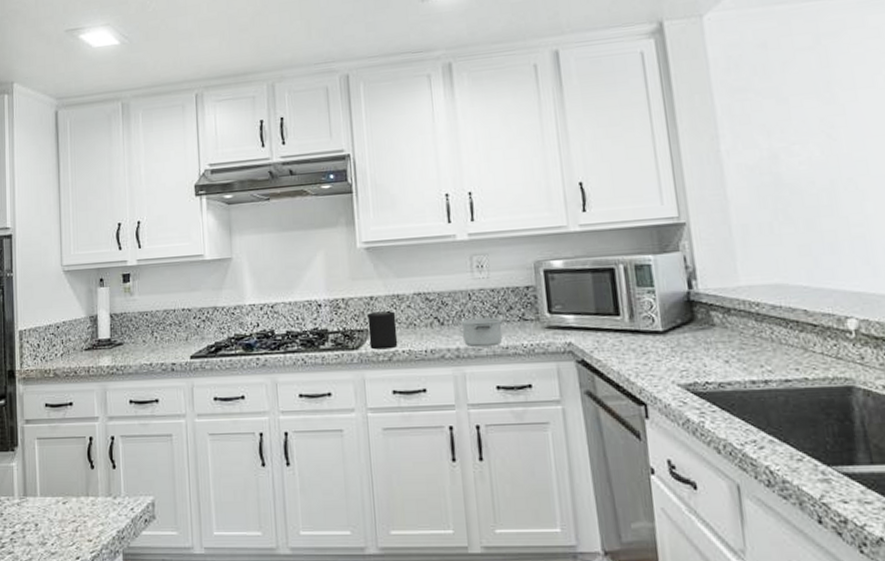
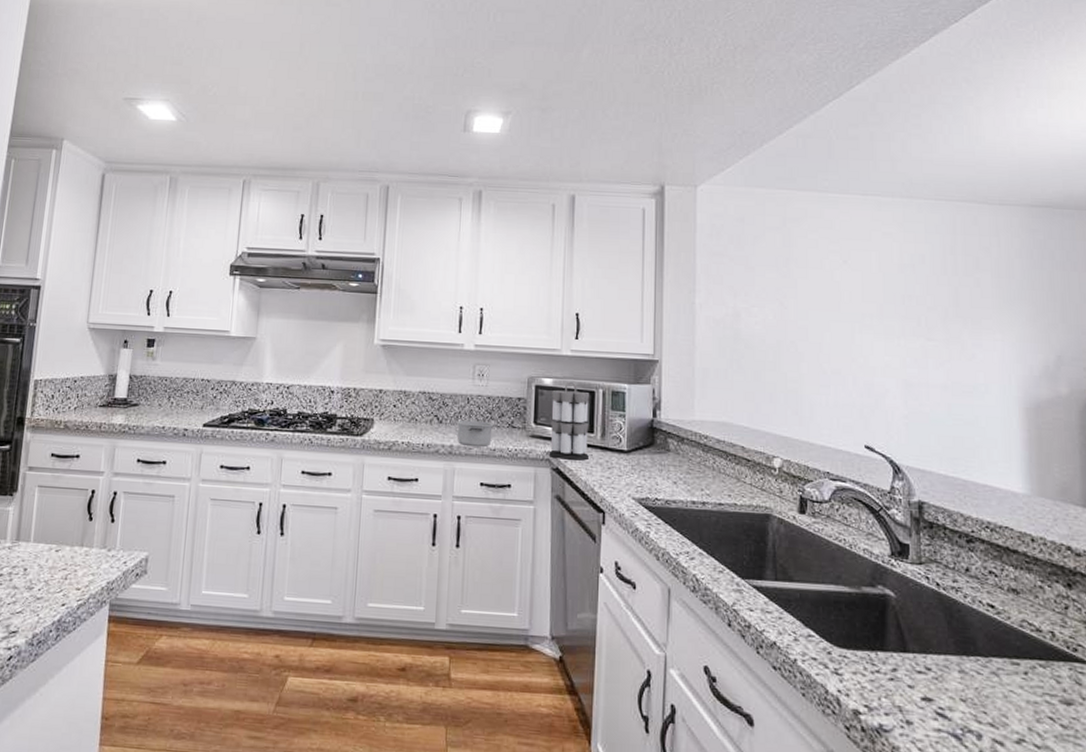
pen holder: present [367,311,398,350] -> none [373,404,401,439]
spice rack: none [564,260,618,351] -> present [548,381,589,462]

